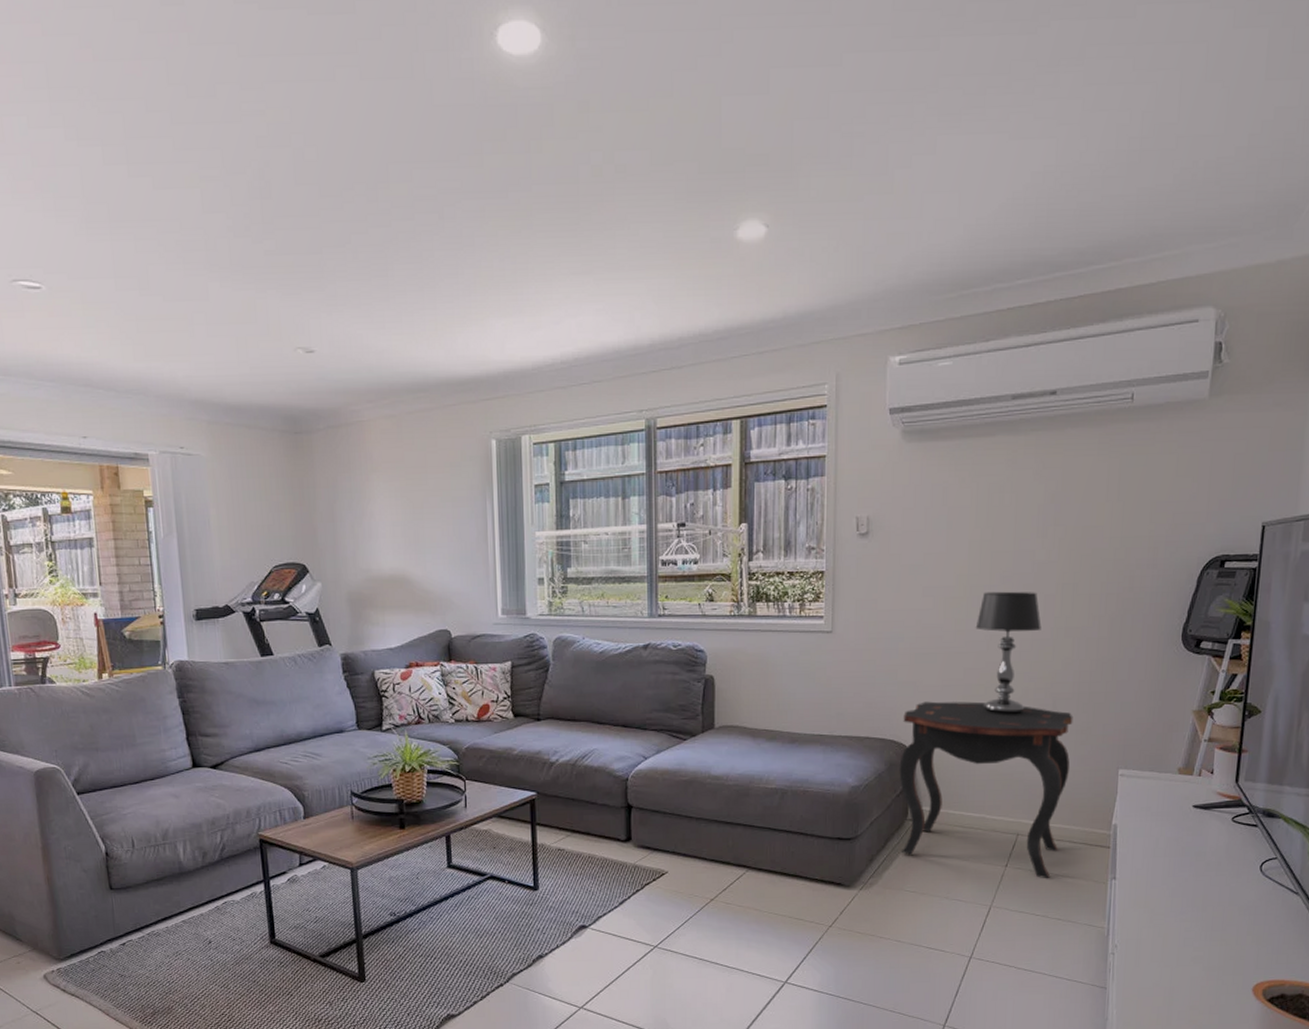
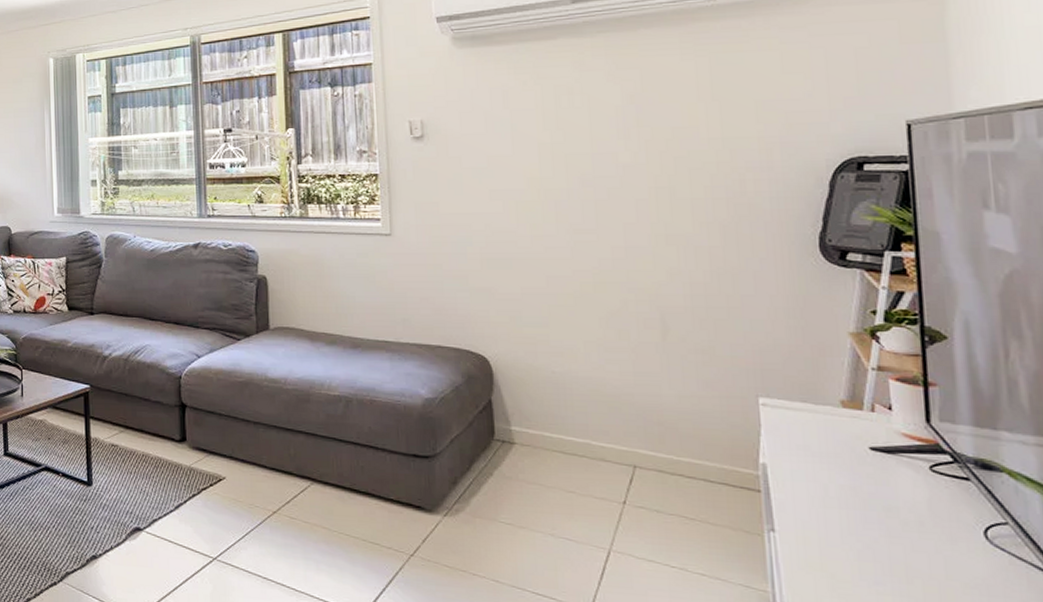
side table: present [899,701,1073,879] -> none [479,310,693,524]
table lamp: present [975,591,1042,715] -> none [555,195,636,329]

